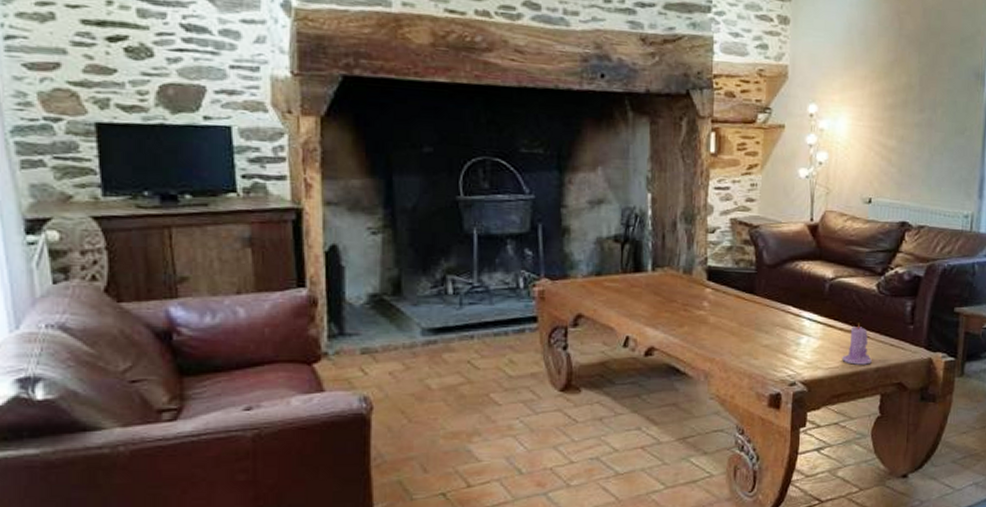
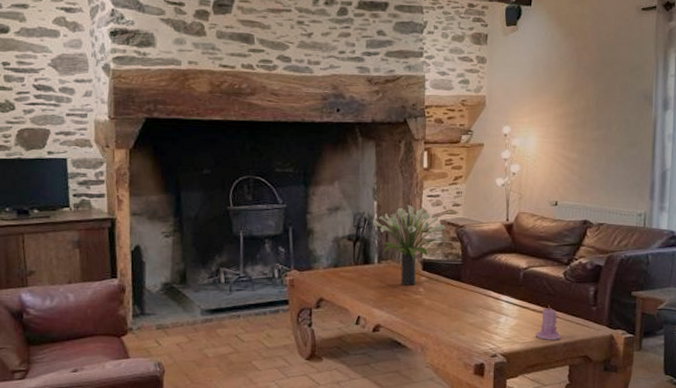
potted plant: none [645,199,737,299] -> present [372,205,446,286]

